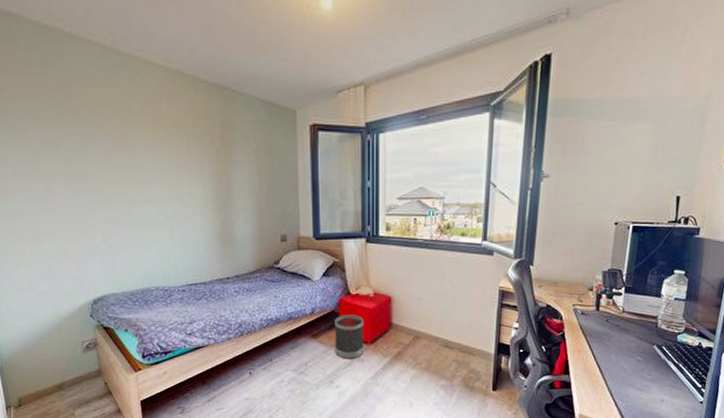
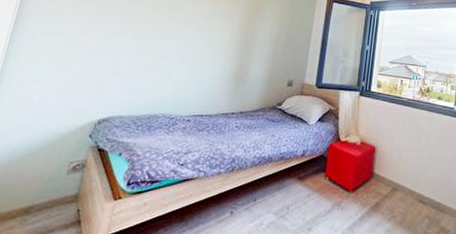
wastebasket: present [334,315,364,359] -> none [317,160,349,206]

